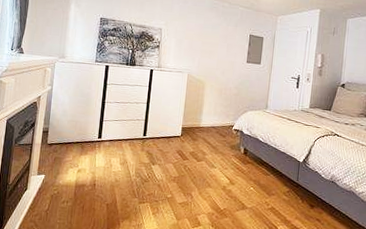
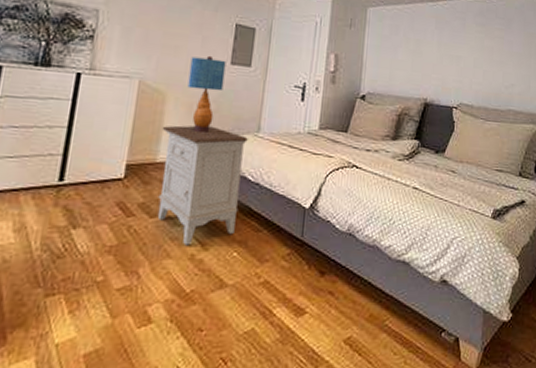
nightstand: none [202,103,259,181] -> present [157,125,248,246]
table lamp: none [218,57,244,109] -> present [187,55,226,134]

